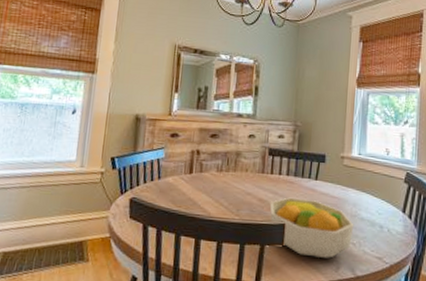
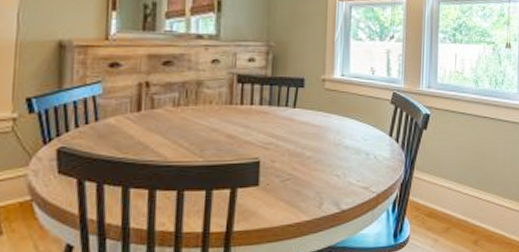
fruit bowl: present [269,197,354,258] -> none [240,130,338,195]

